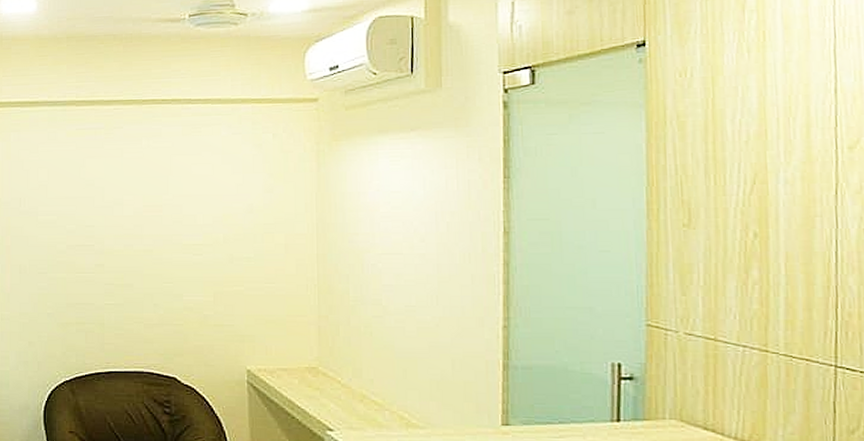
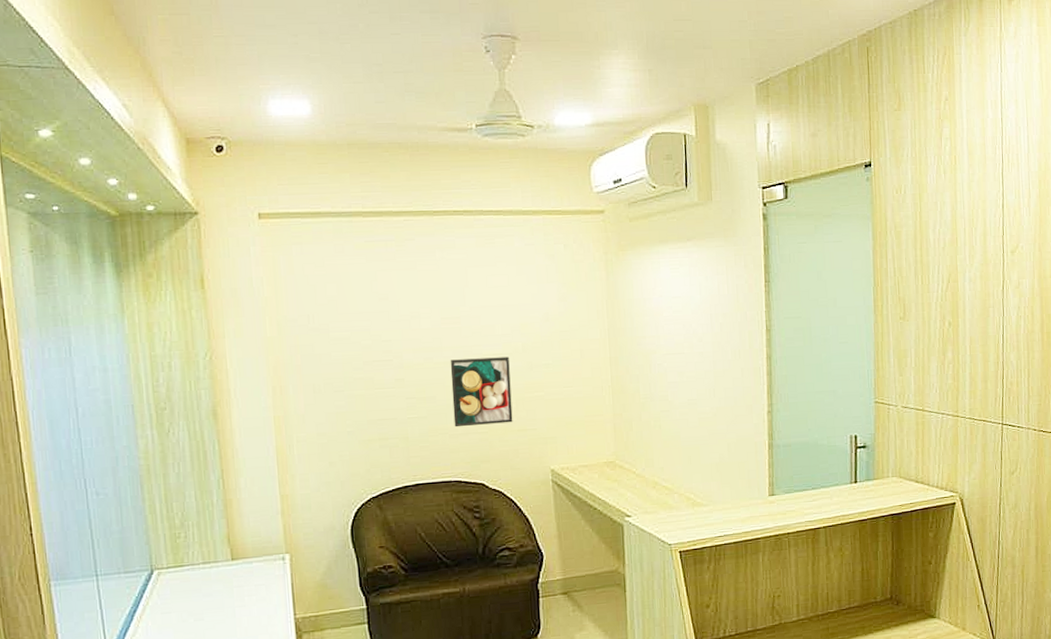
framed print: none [149,248,210,317] -> present [450,357,513,428]

